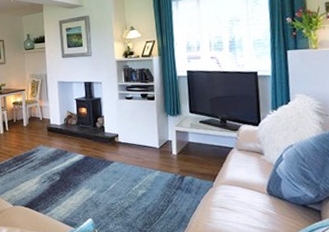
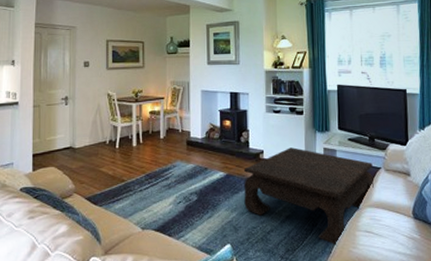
coffee table: none [100,131,227,221] -> present [243,147,374,247]

